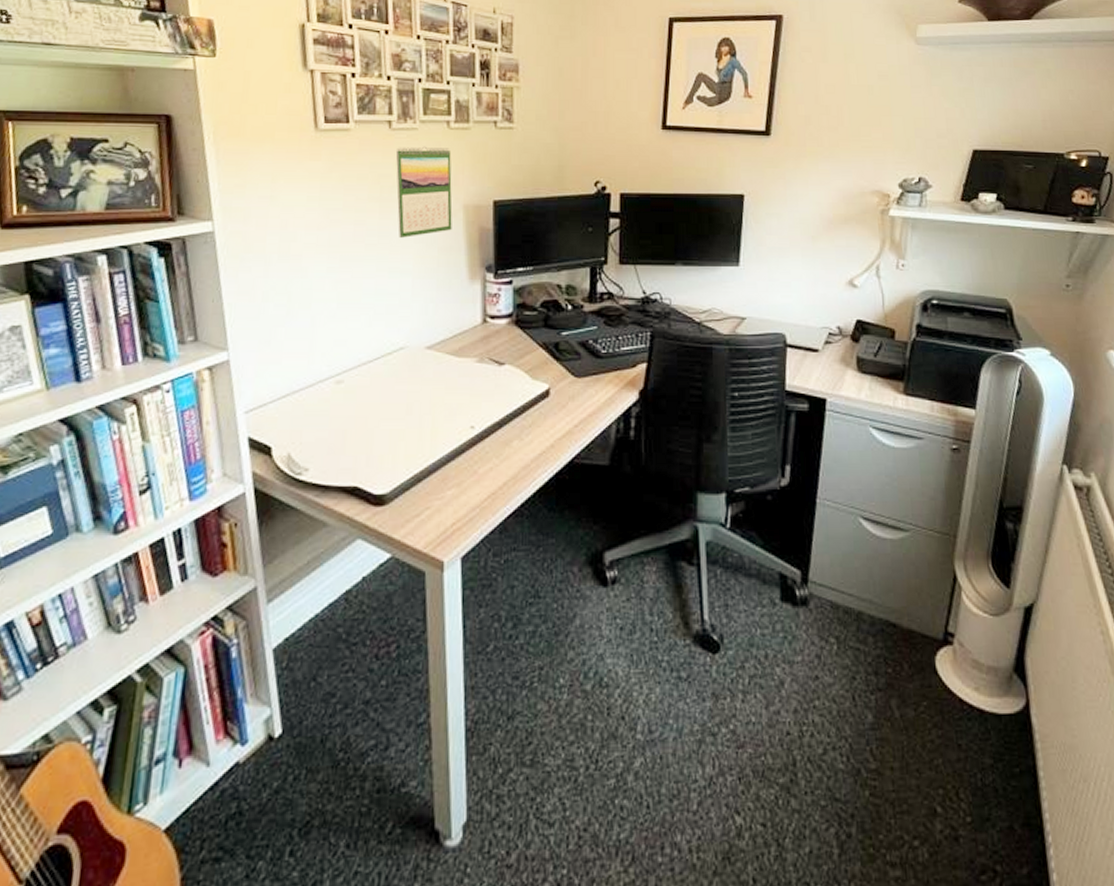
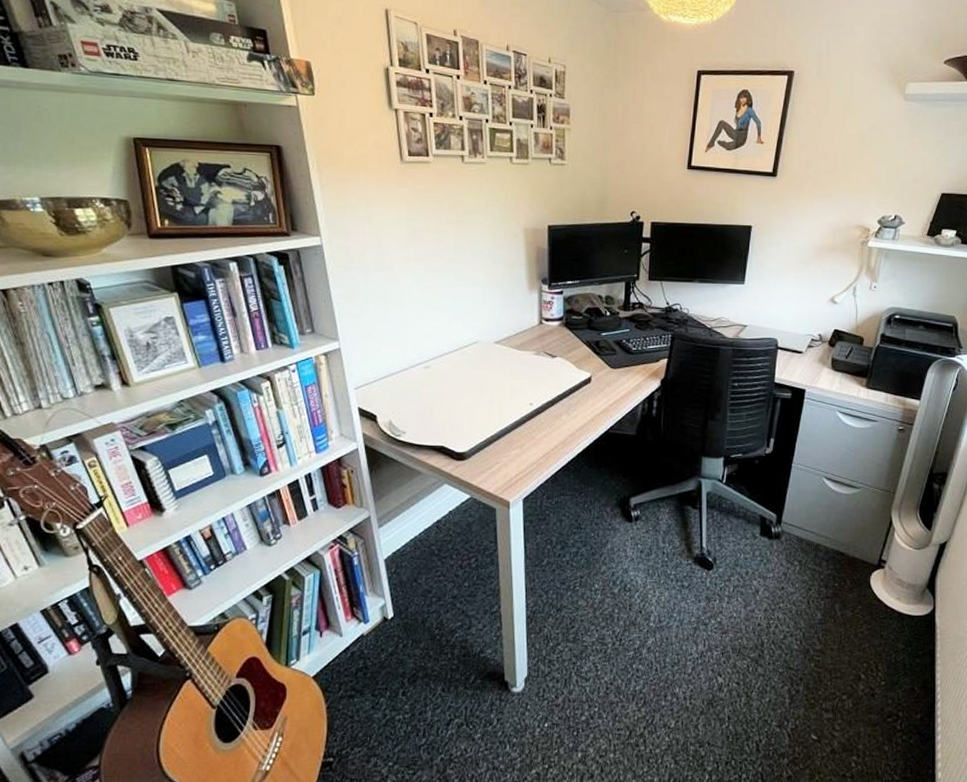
calendar: present [395,146,453,238] -> none [468,178,515,254]

